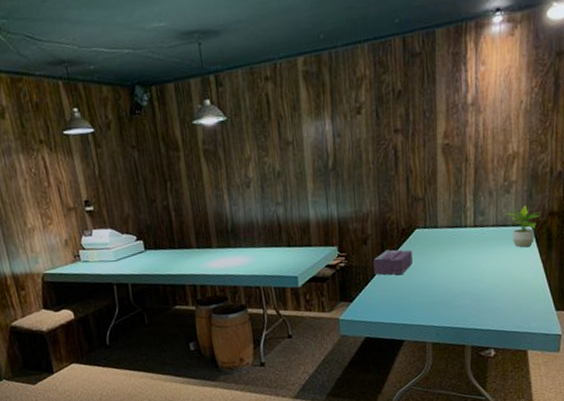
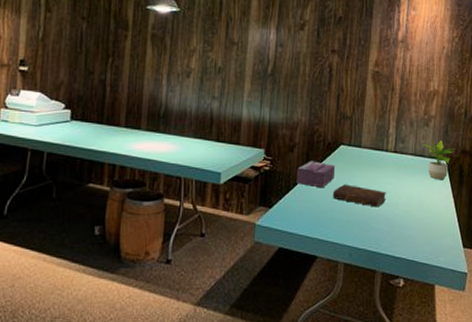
book: none [412,267,470,286] -> present [332,184,387,208]

